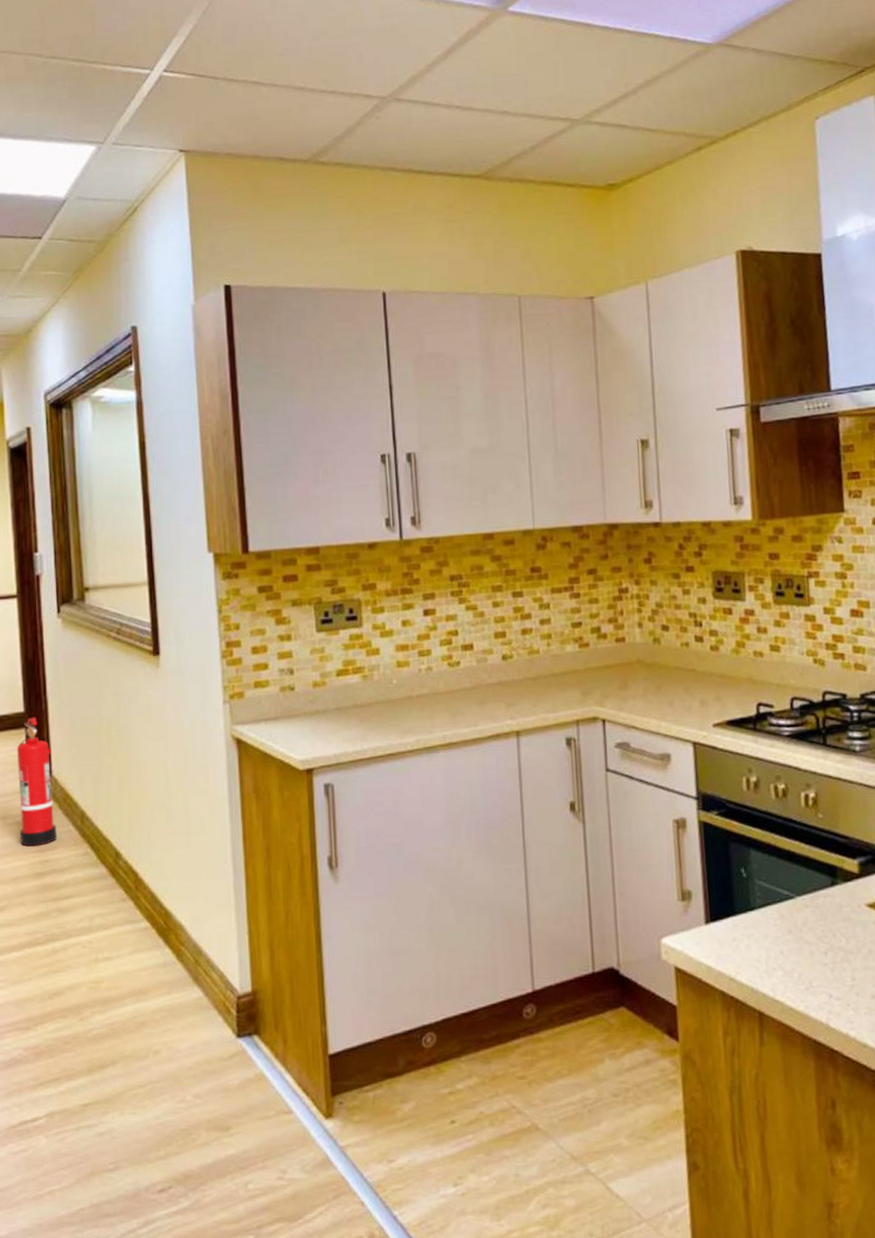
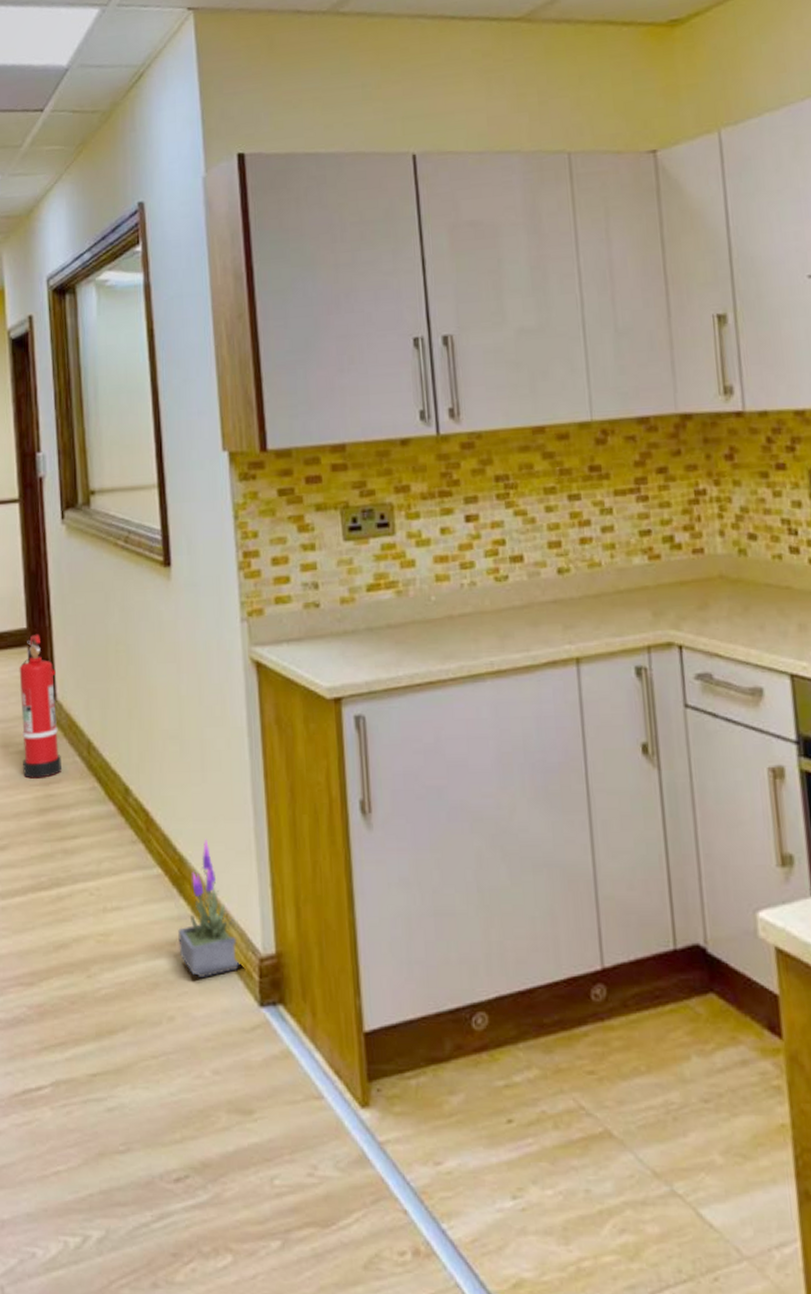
potted plant: none [164,894,220,1015] -> present [178,838,240,977]

